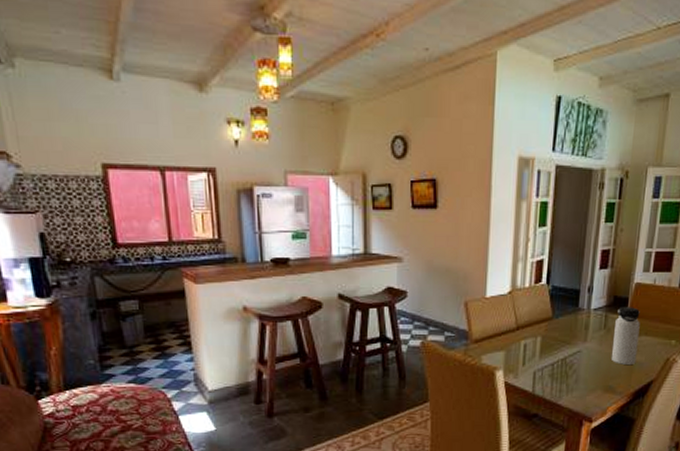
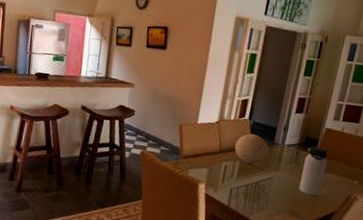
decorative ball: none [534,302,574,338] -> present [235,133,269,164]

